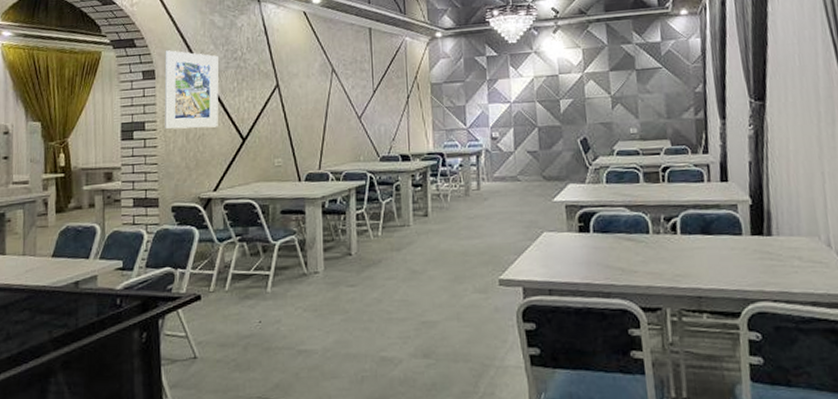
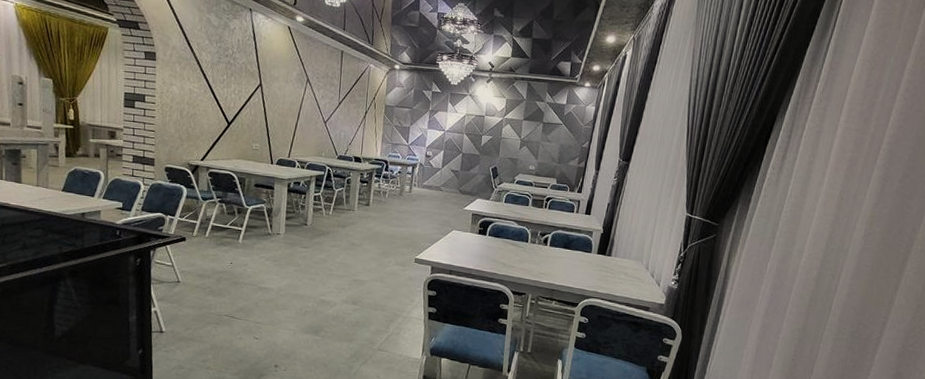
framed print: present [164,50,218,129] -> none [162,37,212,110]

